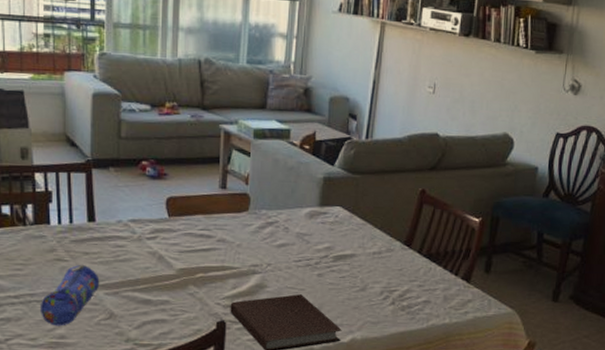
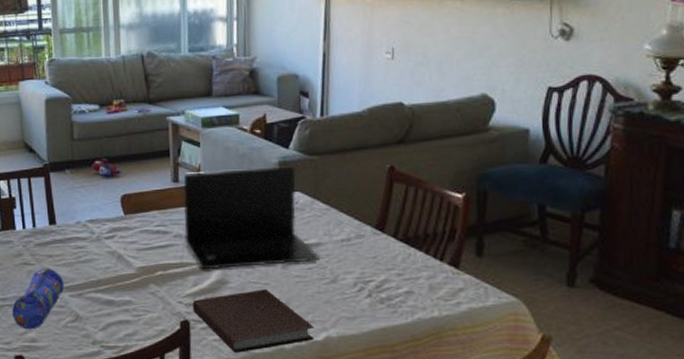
laptop: none [228,180,352,274] -> present [183,166,320,270]

